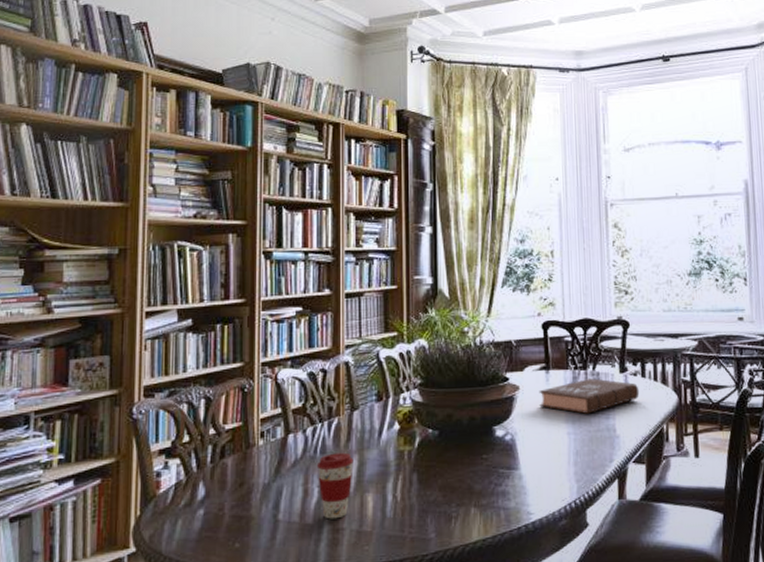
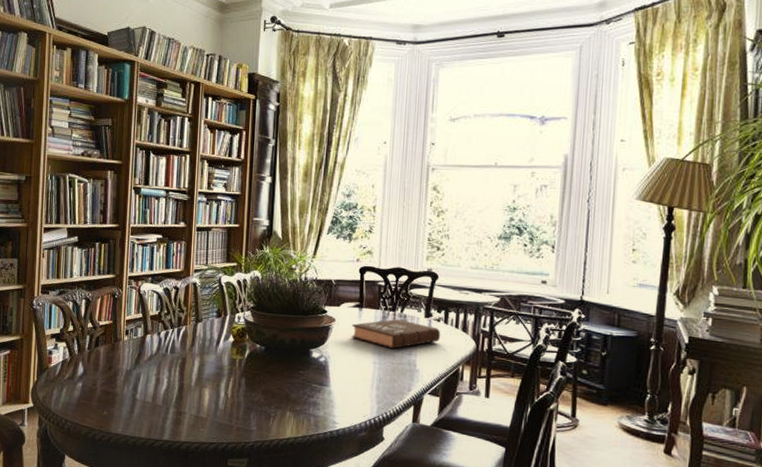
coffee cup: present [316,452,354,519] -> none [167,353,196,405]

